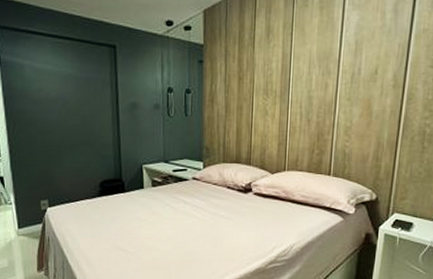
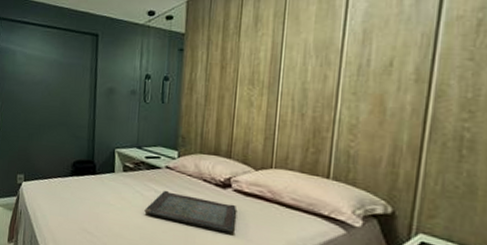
serving tray: none [175,200,257,233] -> present [144,190,236,234]

